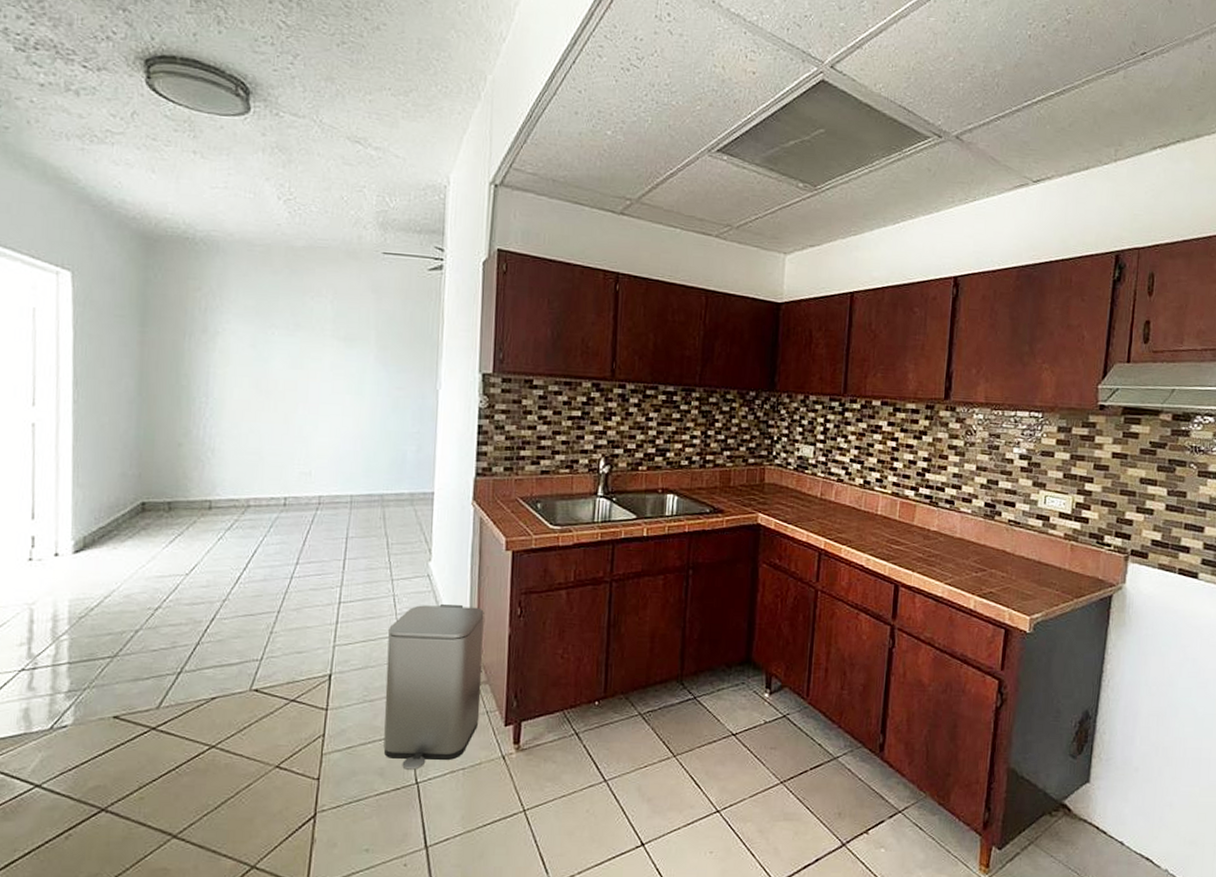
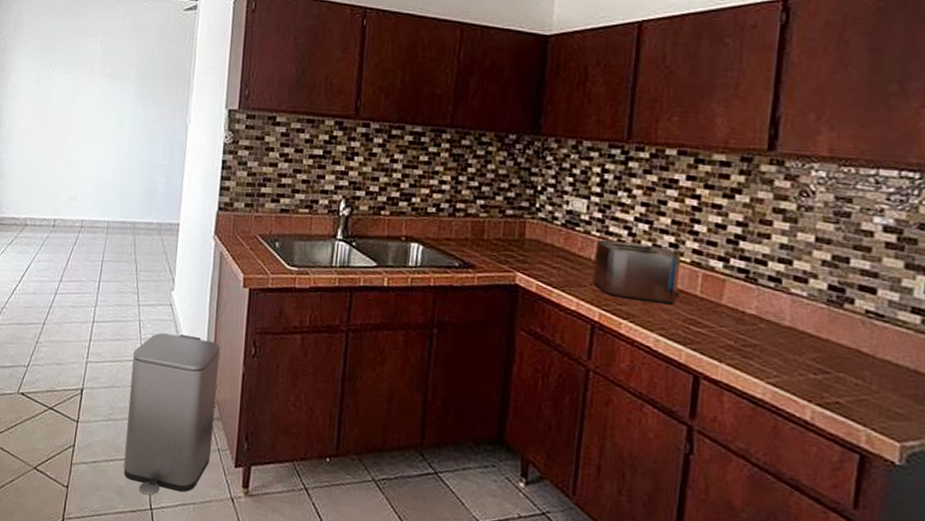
toaster: none [819,479,885,529] -> present [593,239,682,305]

